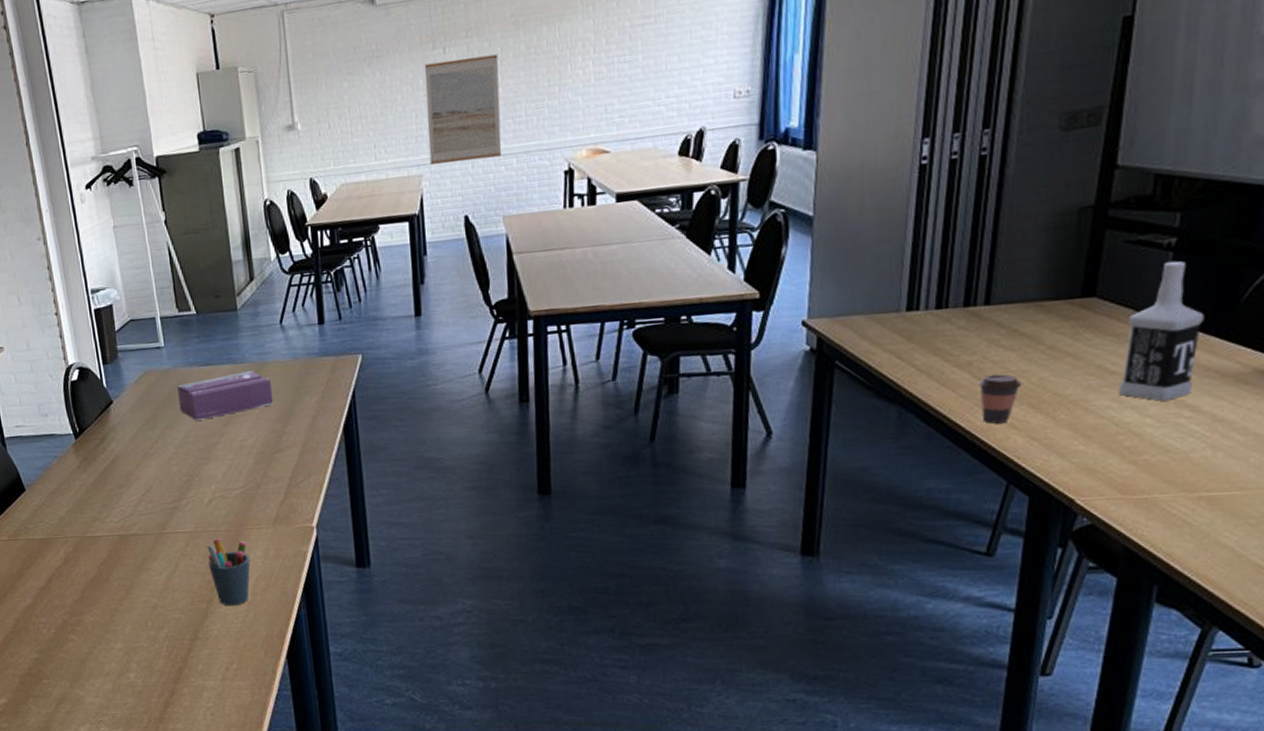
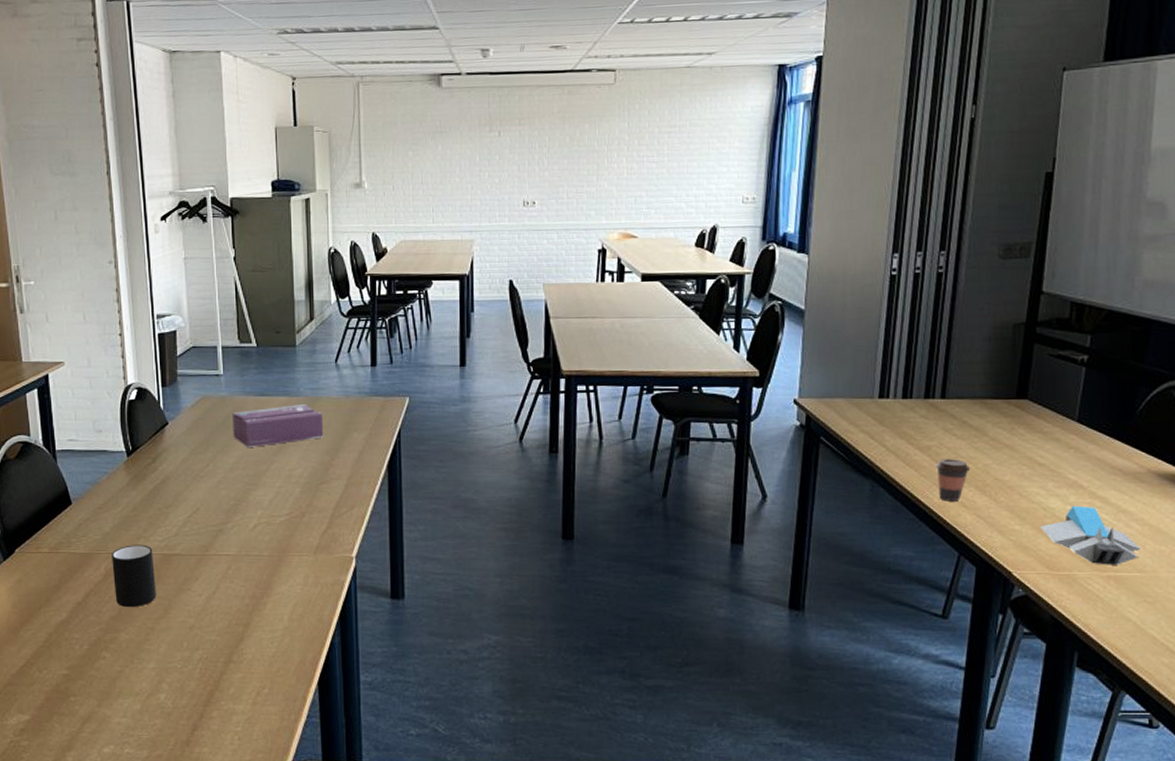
mug: none [69,526,117,590] -> present [112,545,156,608]
pen holder: present [207,538,250,606] -> none [248,563,290,631]
wall art: present [424,54,502,165] -> none [481,142,546,232]
paper tray: none [1110,417,1244,485] -> present [1040,505,1142,565]
vodka: present [1118,260,1204,401] -> none [1045,374,1110,491]

